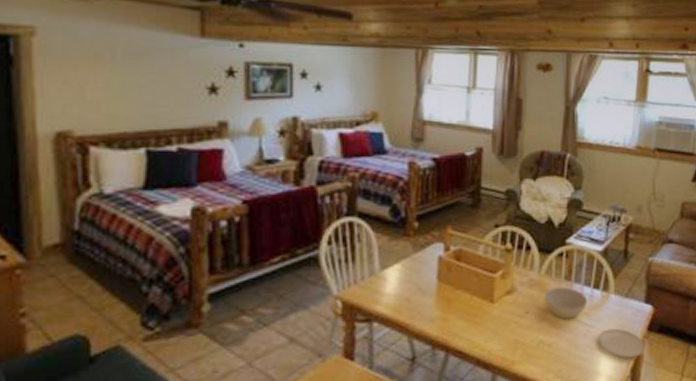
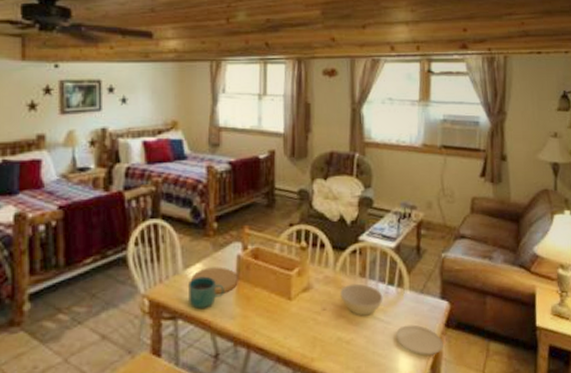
cup: none [385,277,424,311] -> present [189,276,224,309]
plate: none [389,268,439,296] -> present [191,267,238,294]

